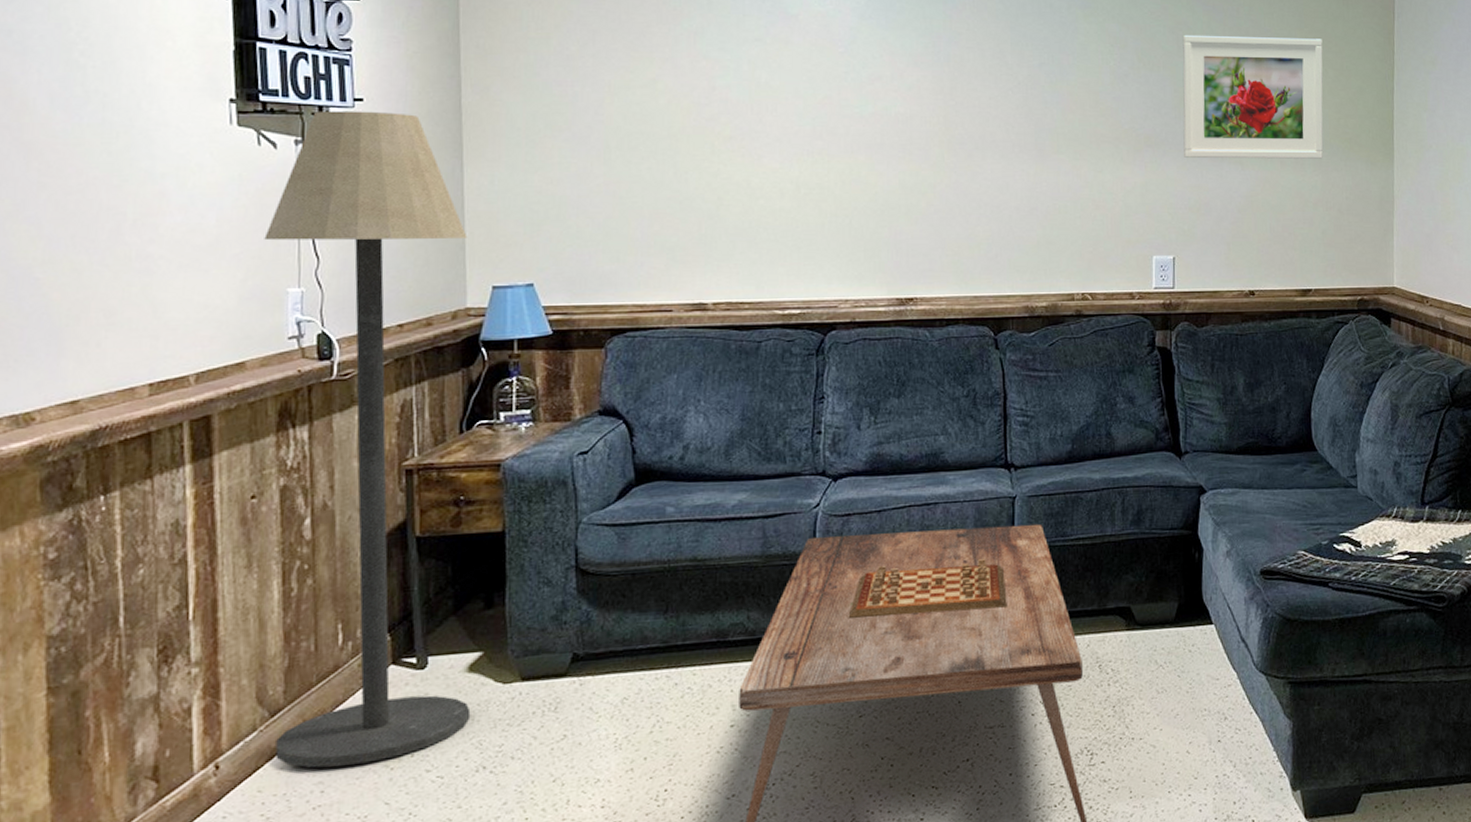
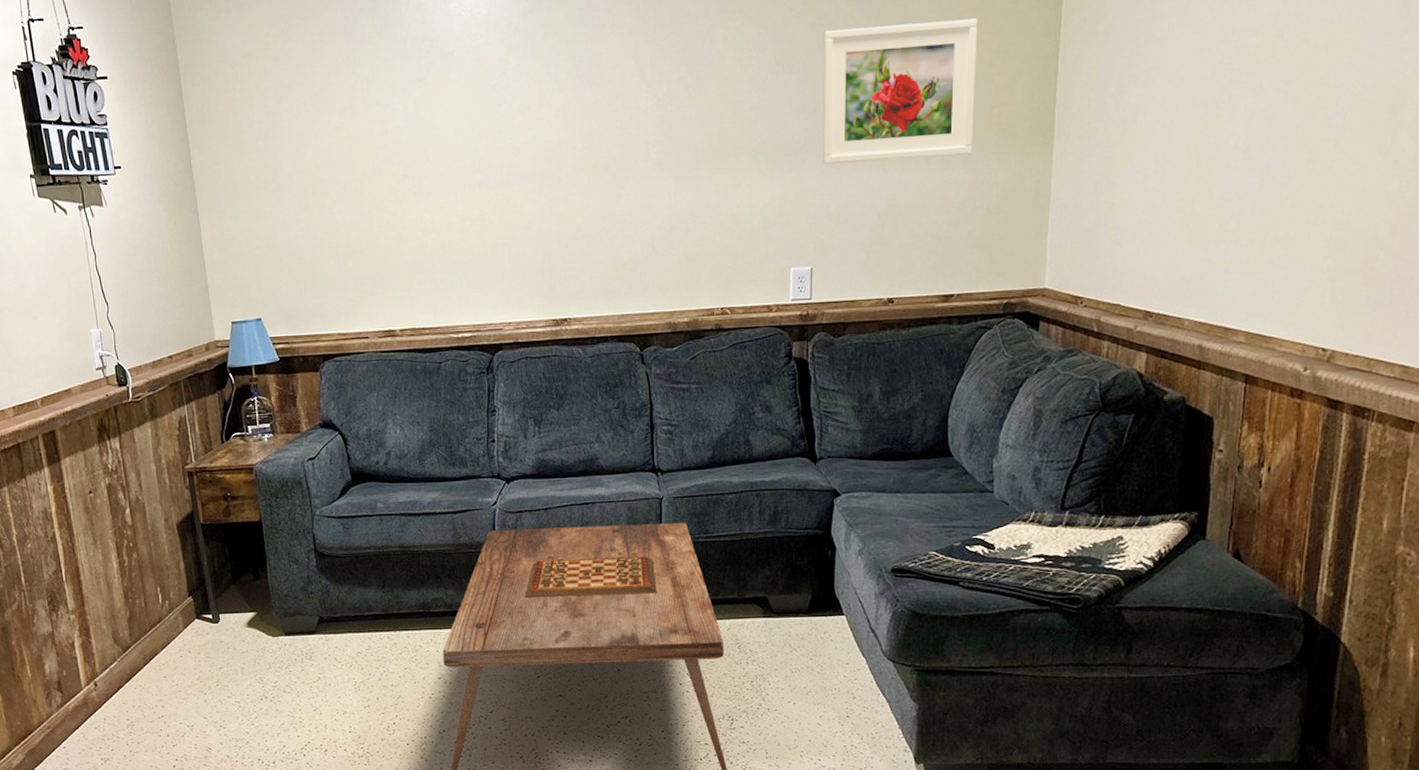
floor lamp: present [264,110,471,768] -> none [69,176,253,690]

